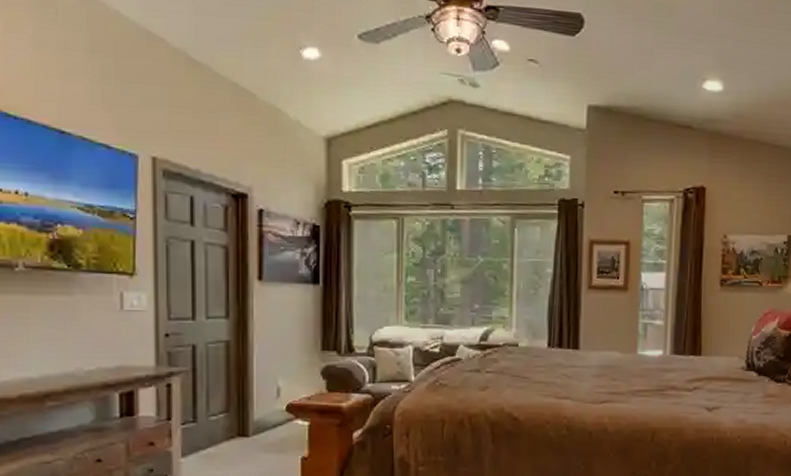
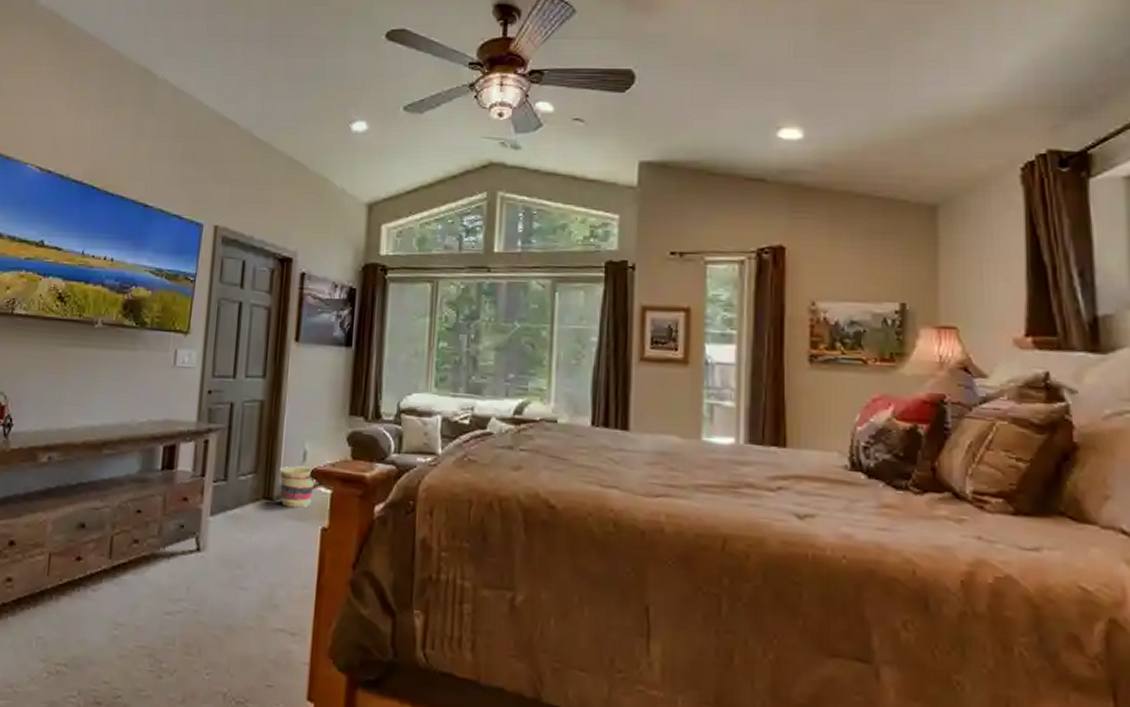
basket: none [253,402,291,441] -> present [279,466,315,508]

